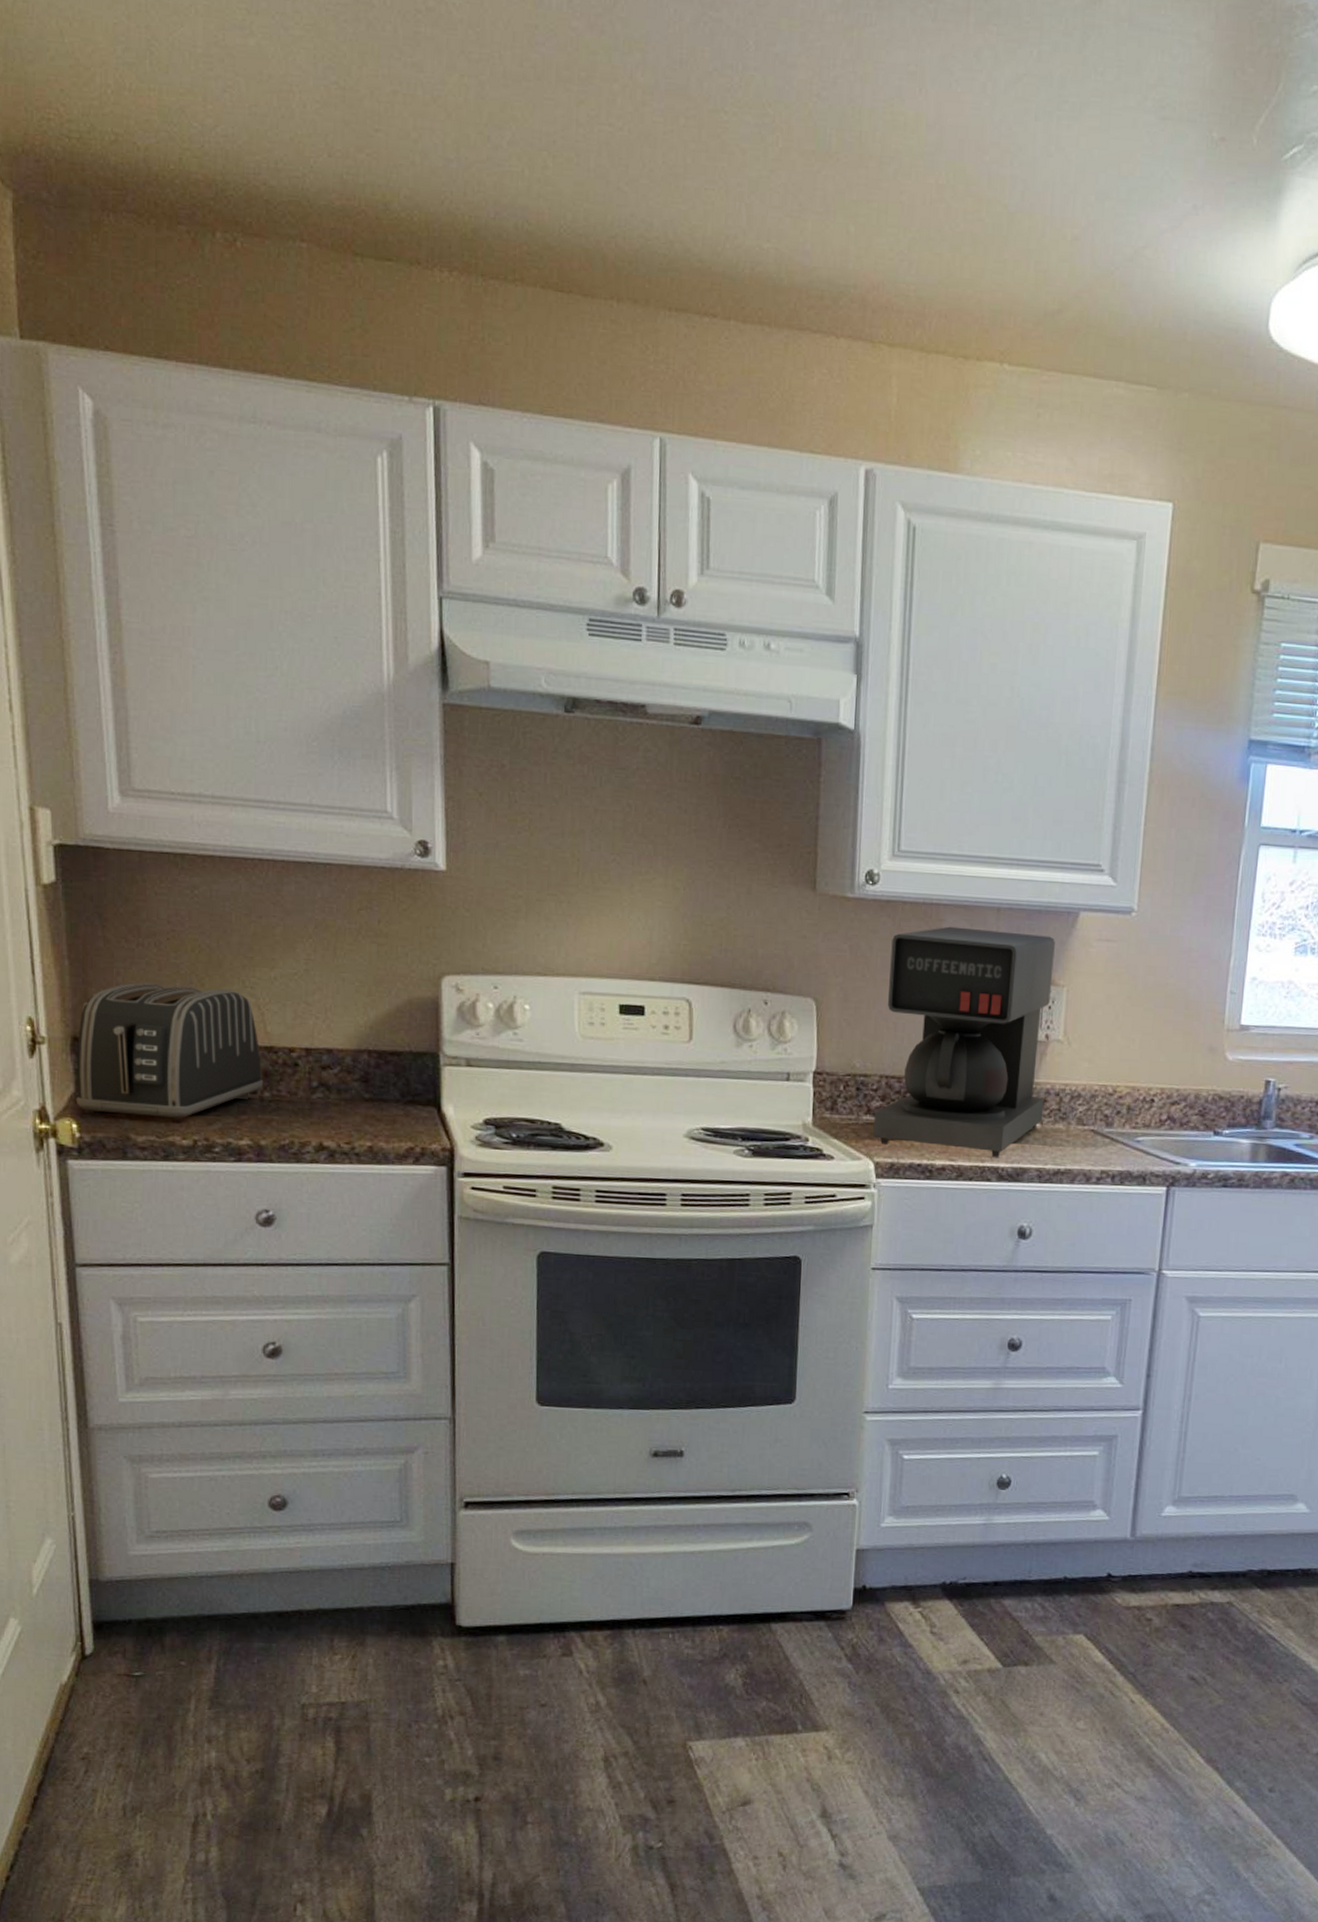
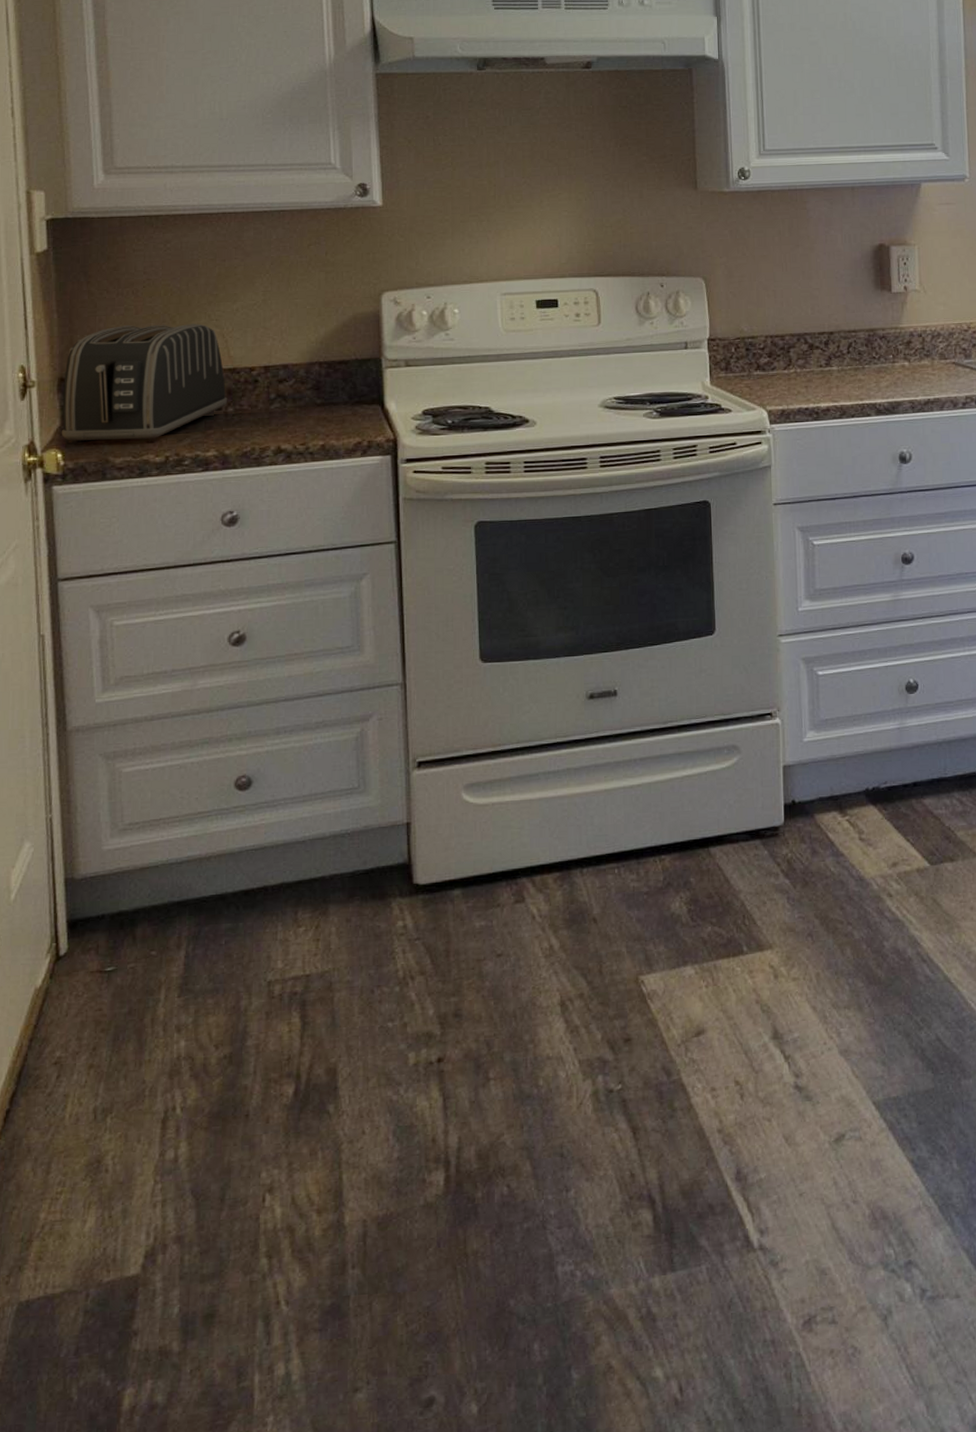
coffee maker: present [873,926,1055,1158] -> none [763,205,910,396]

